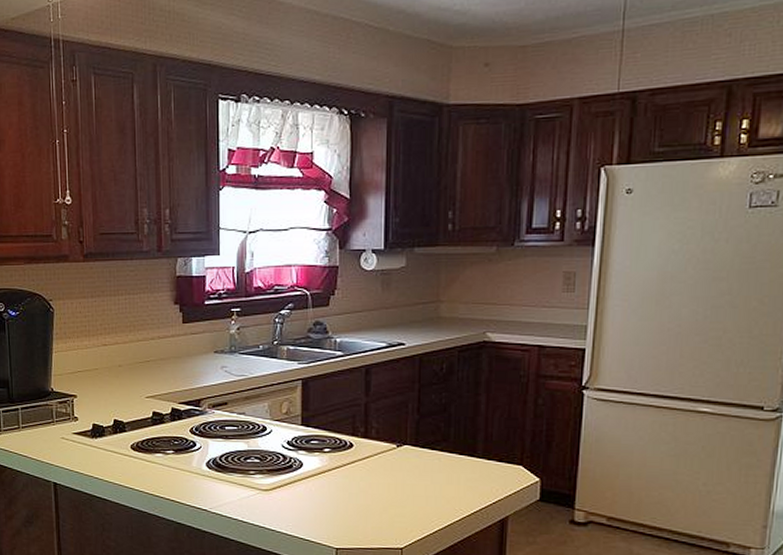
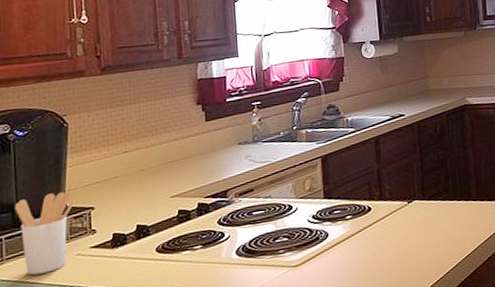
utensil holder: none [10,376,60,450] -> present [15,192,75,275]

